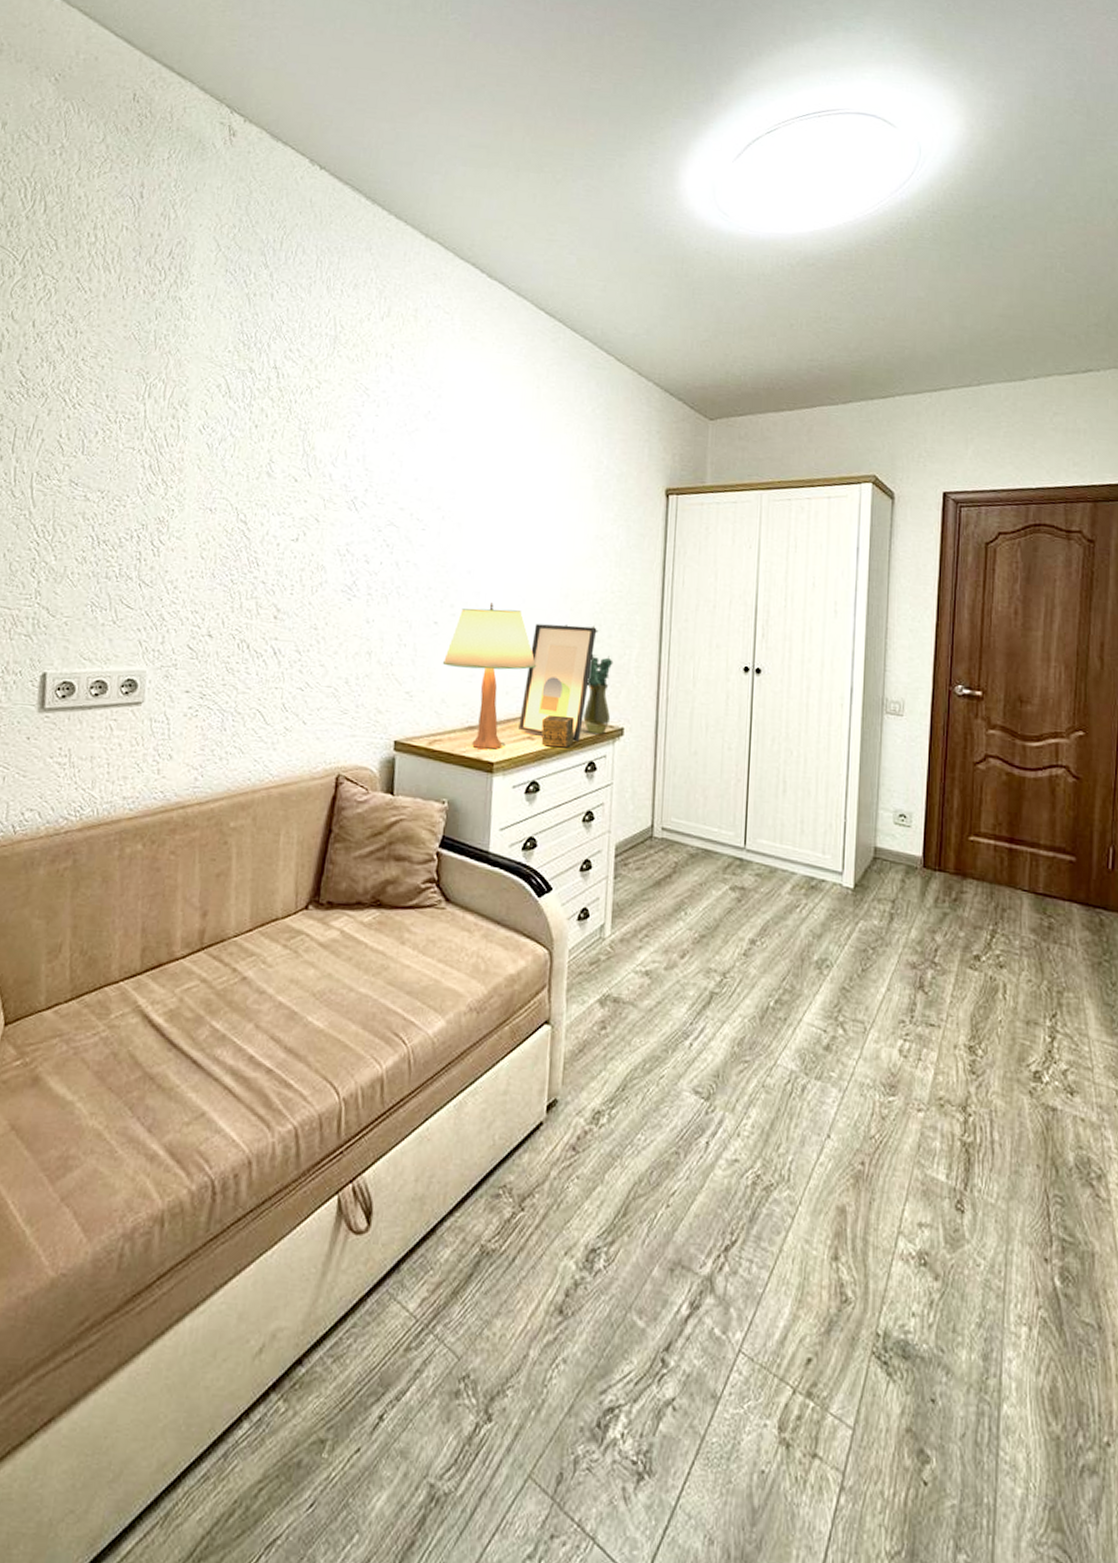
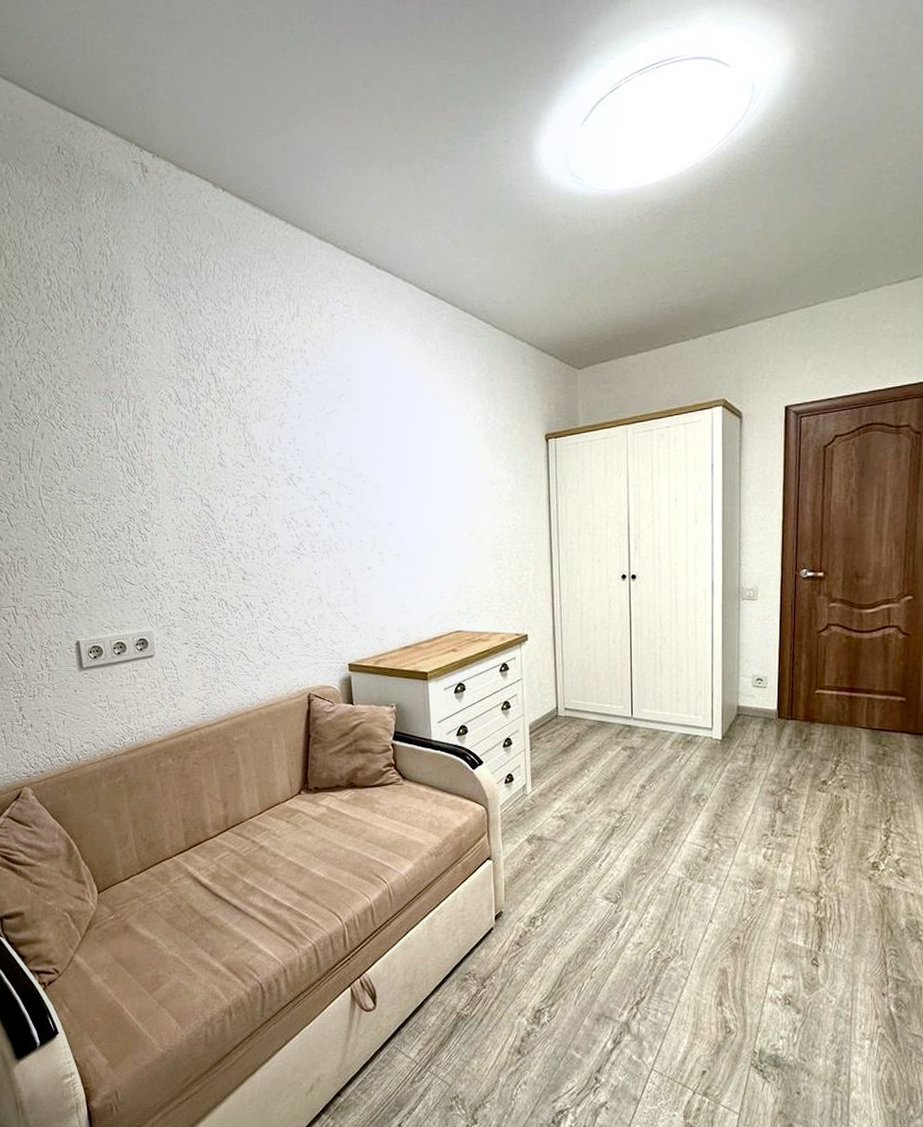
table lamp: present [442,602,537,750] -> none [378,547,453,663]
picture frame: present [518,624,599,742] -> none [444,556,500,649]
decorative box: present [541,714,575,748] -> none [461,630,489,655]
vase: present [583,654,614,734] -> none [494,578,517,641]

